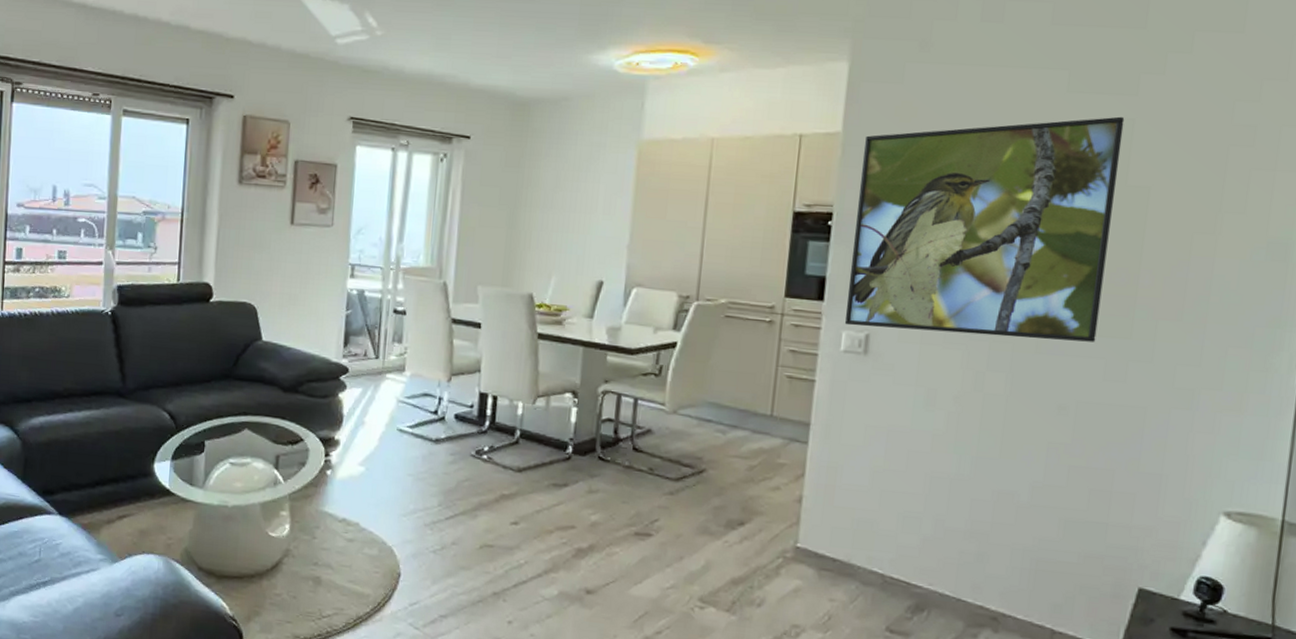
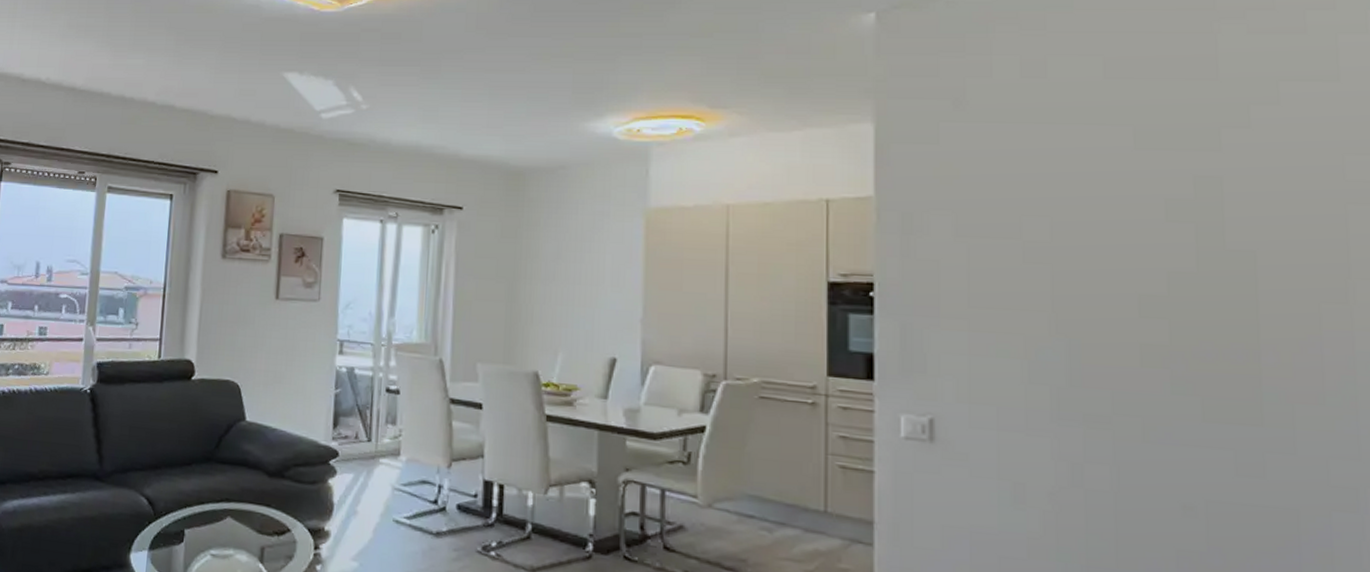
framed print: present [844,116,1125,342] -> none [901,174,1218,430]

